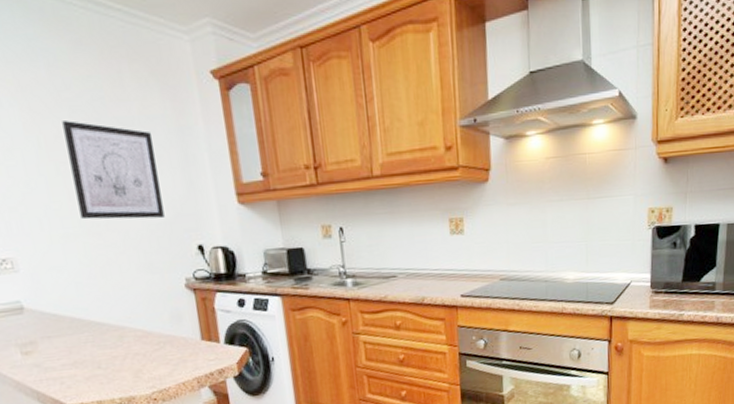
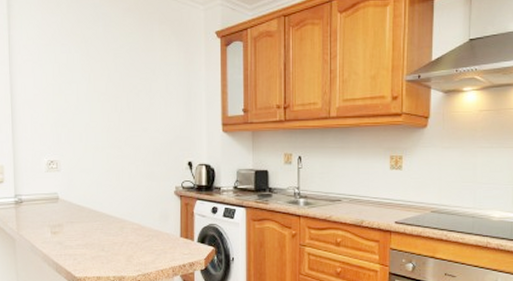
wall art: present [62,120,165,220] -> none [108,64,167,138]

